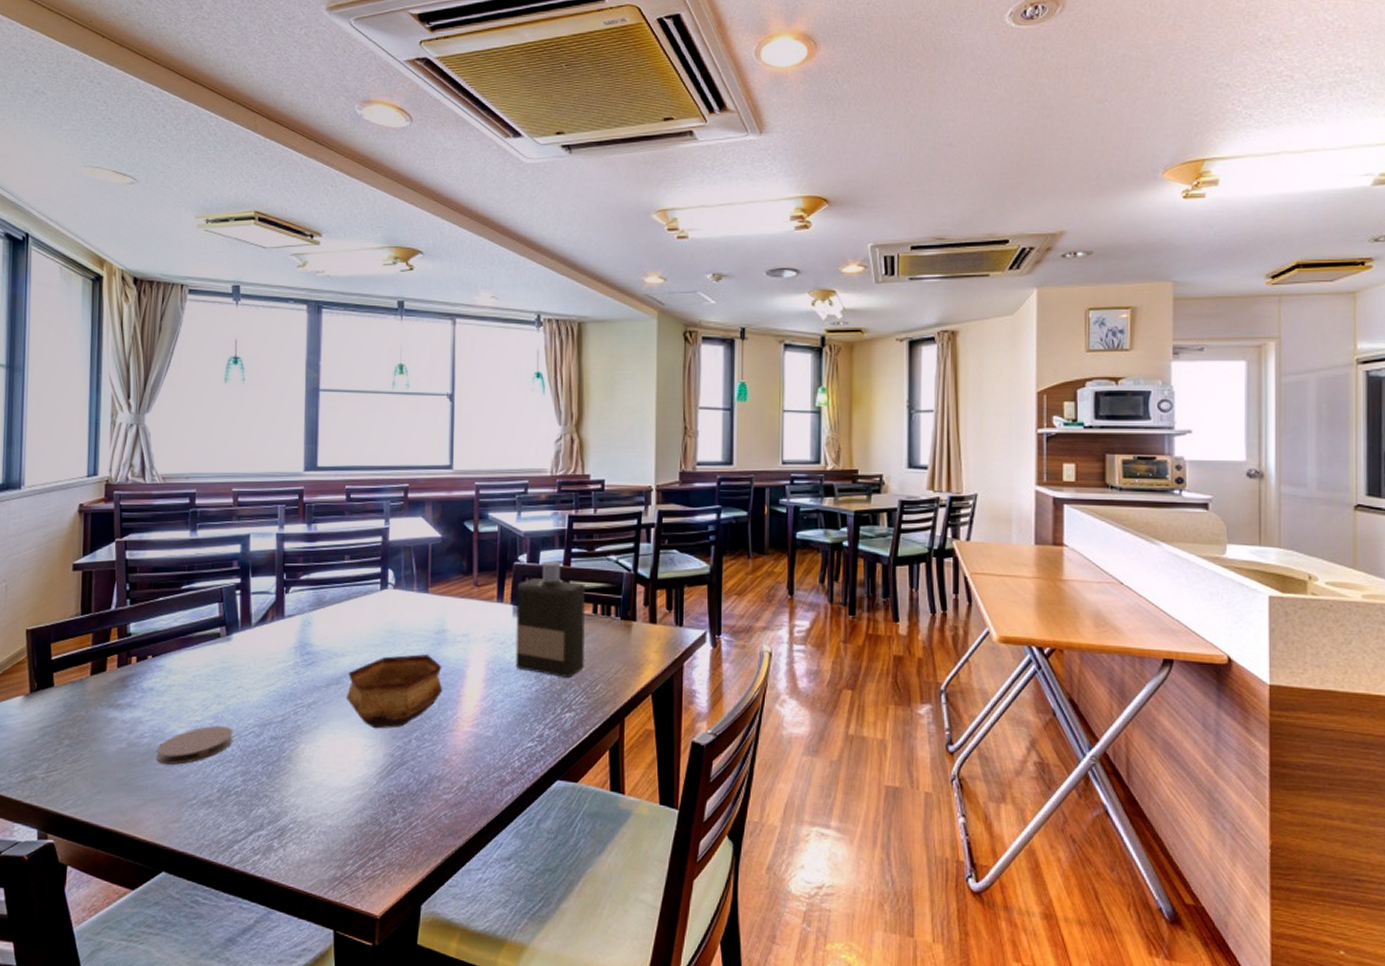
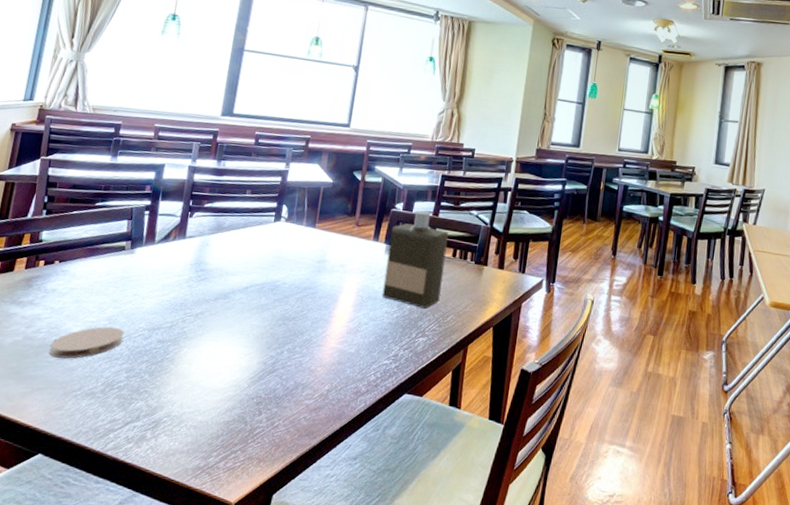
bowl: present [345,654,443,729] -> none [230,278,319,340]

